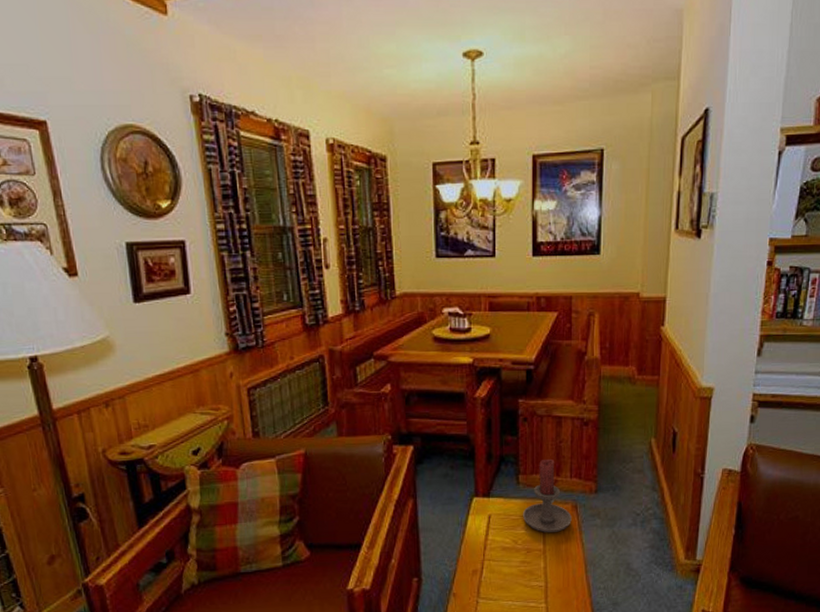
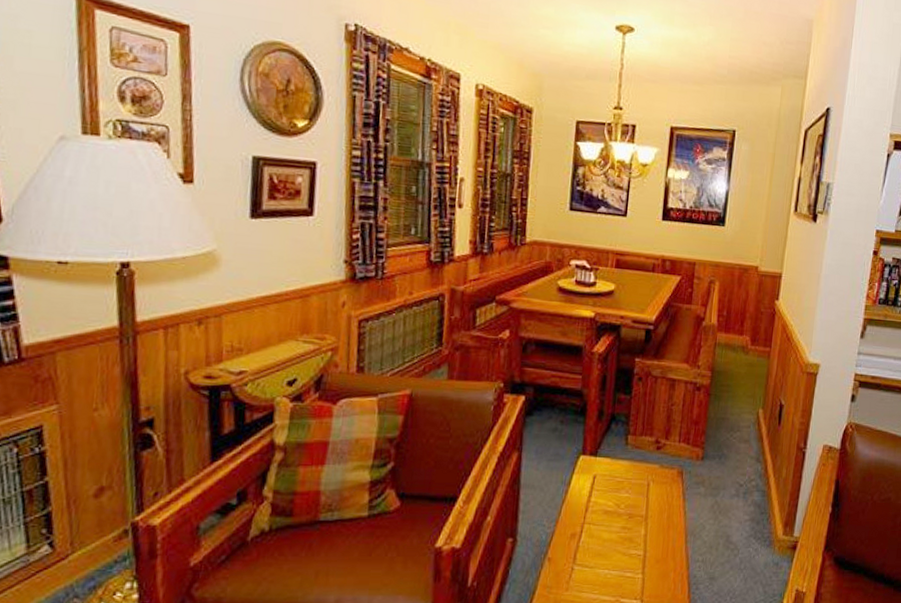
candle holder: present [523,459,572,533] -> none [628,422,677,498]

